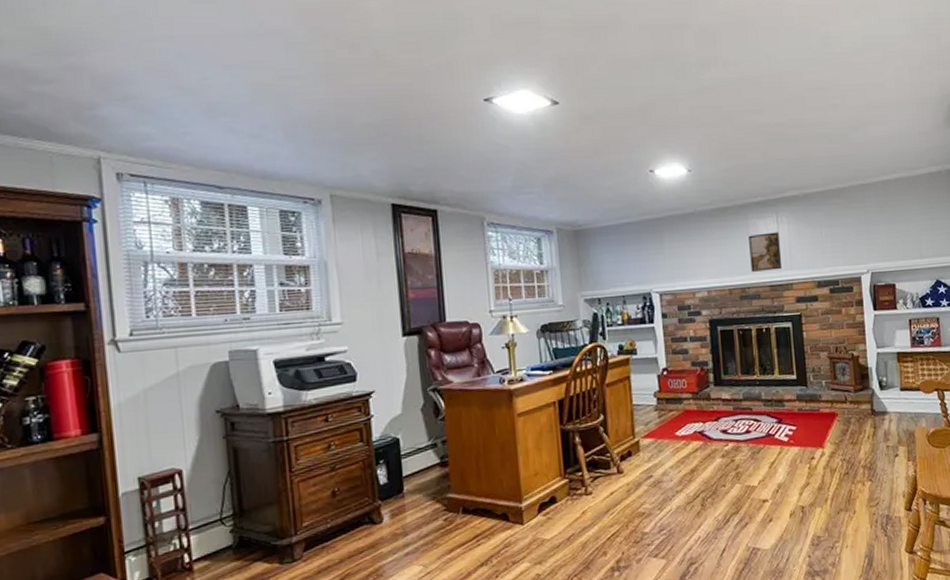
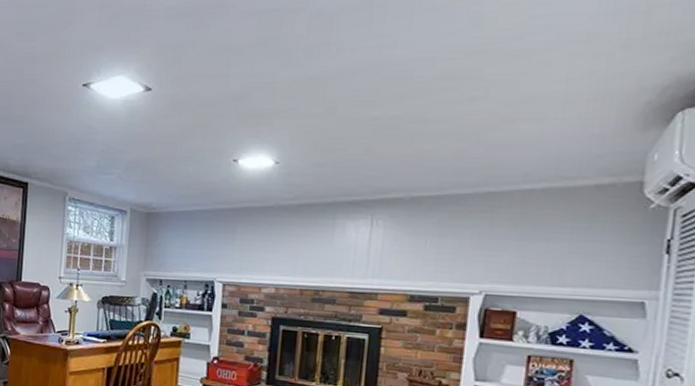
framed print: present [748,232,783,272] -> none [330,235,371,277]

